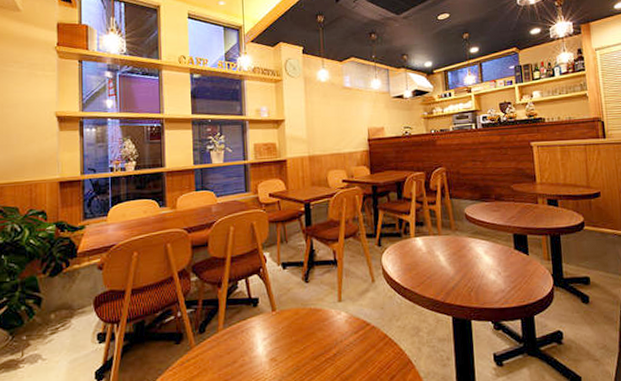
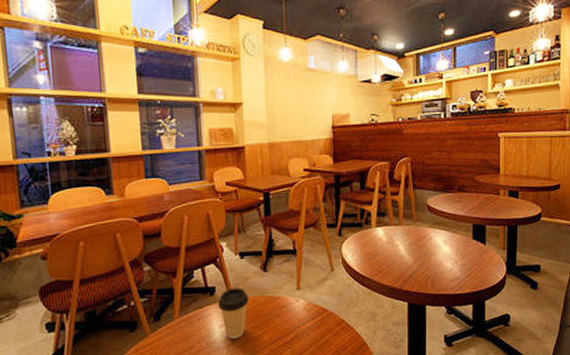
coffee cup: none [260,299,291,353] -> present [217,287,249,339]

